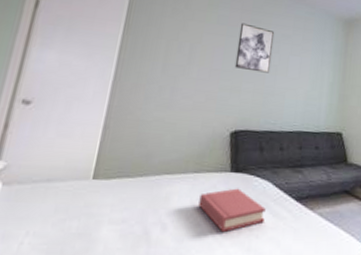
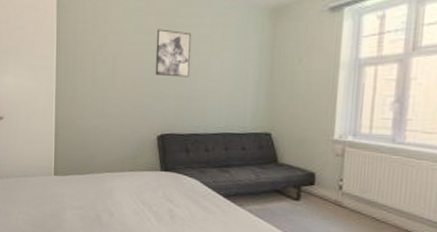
hardback book: present [198,188,266,233] -> none [136,185,196,221]

